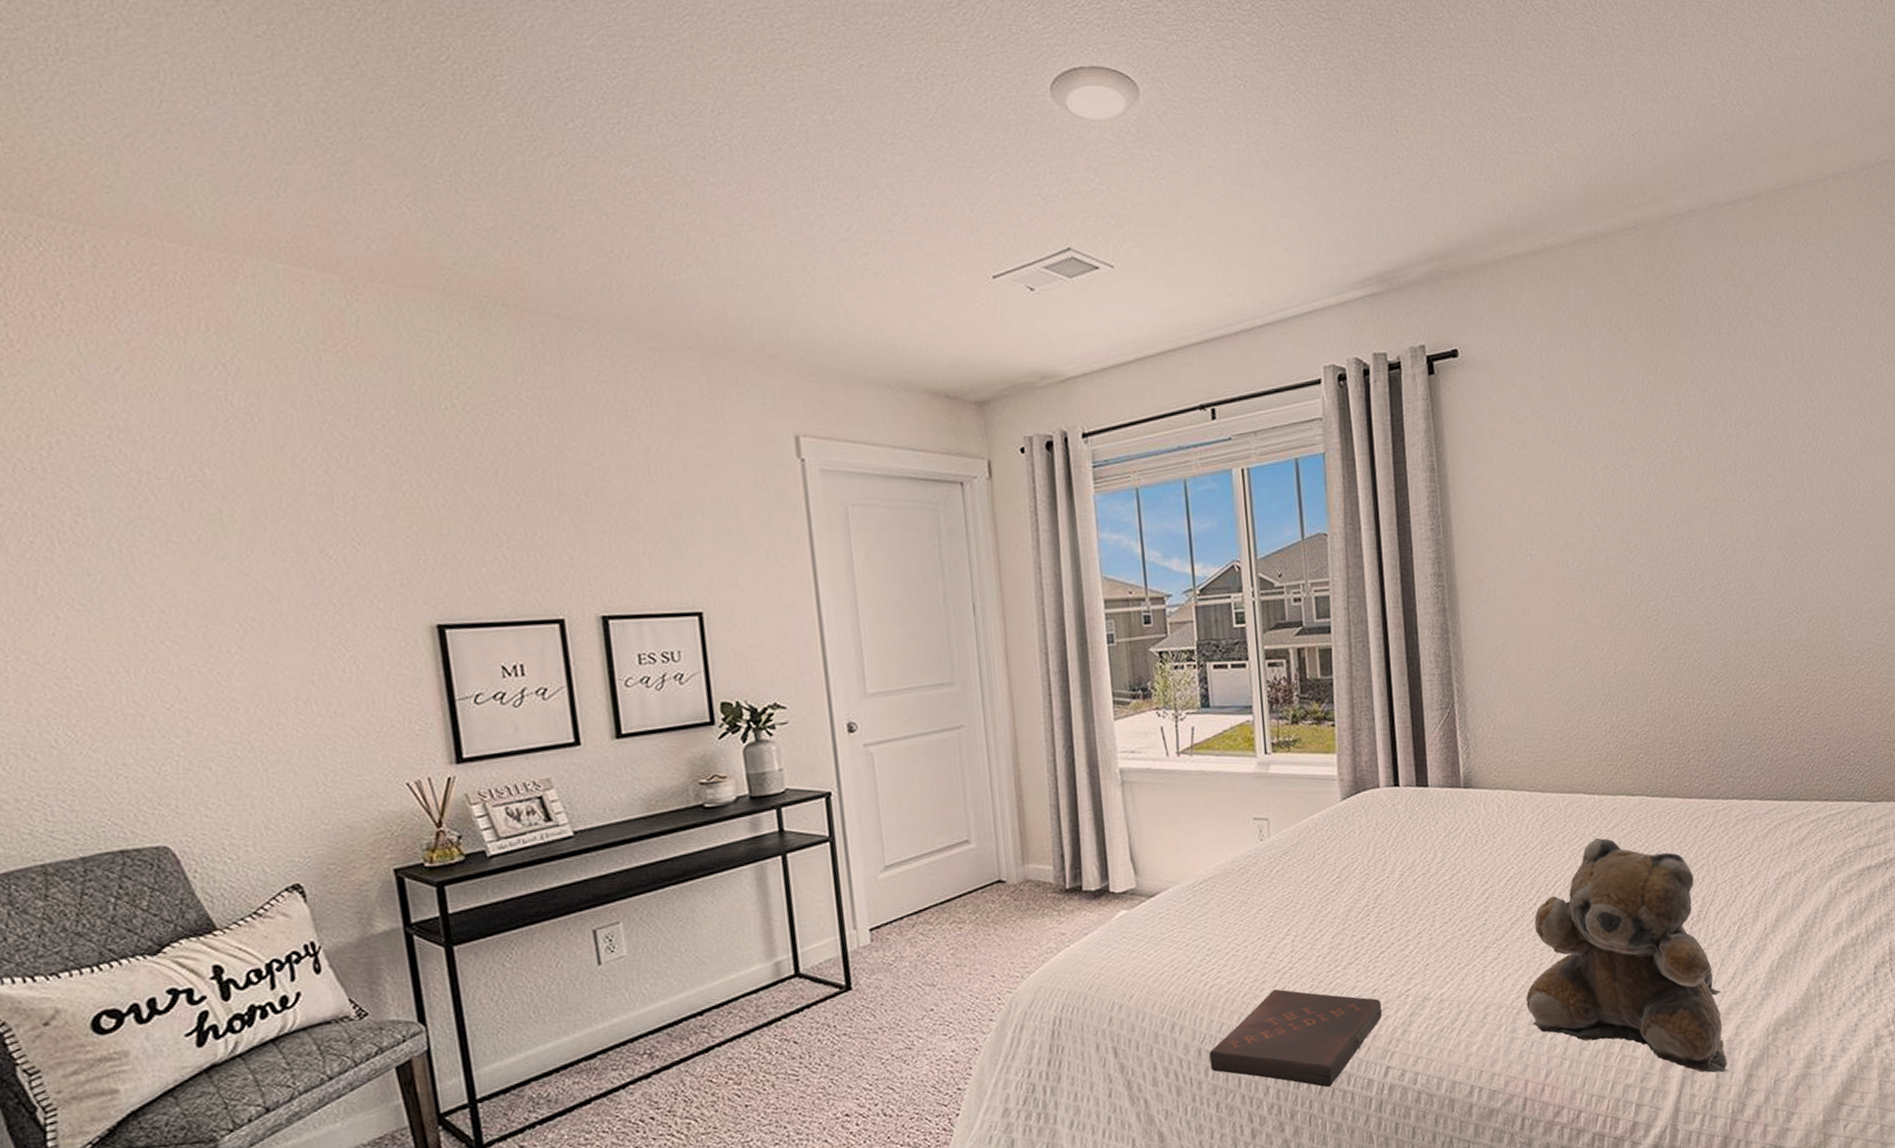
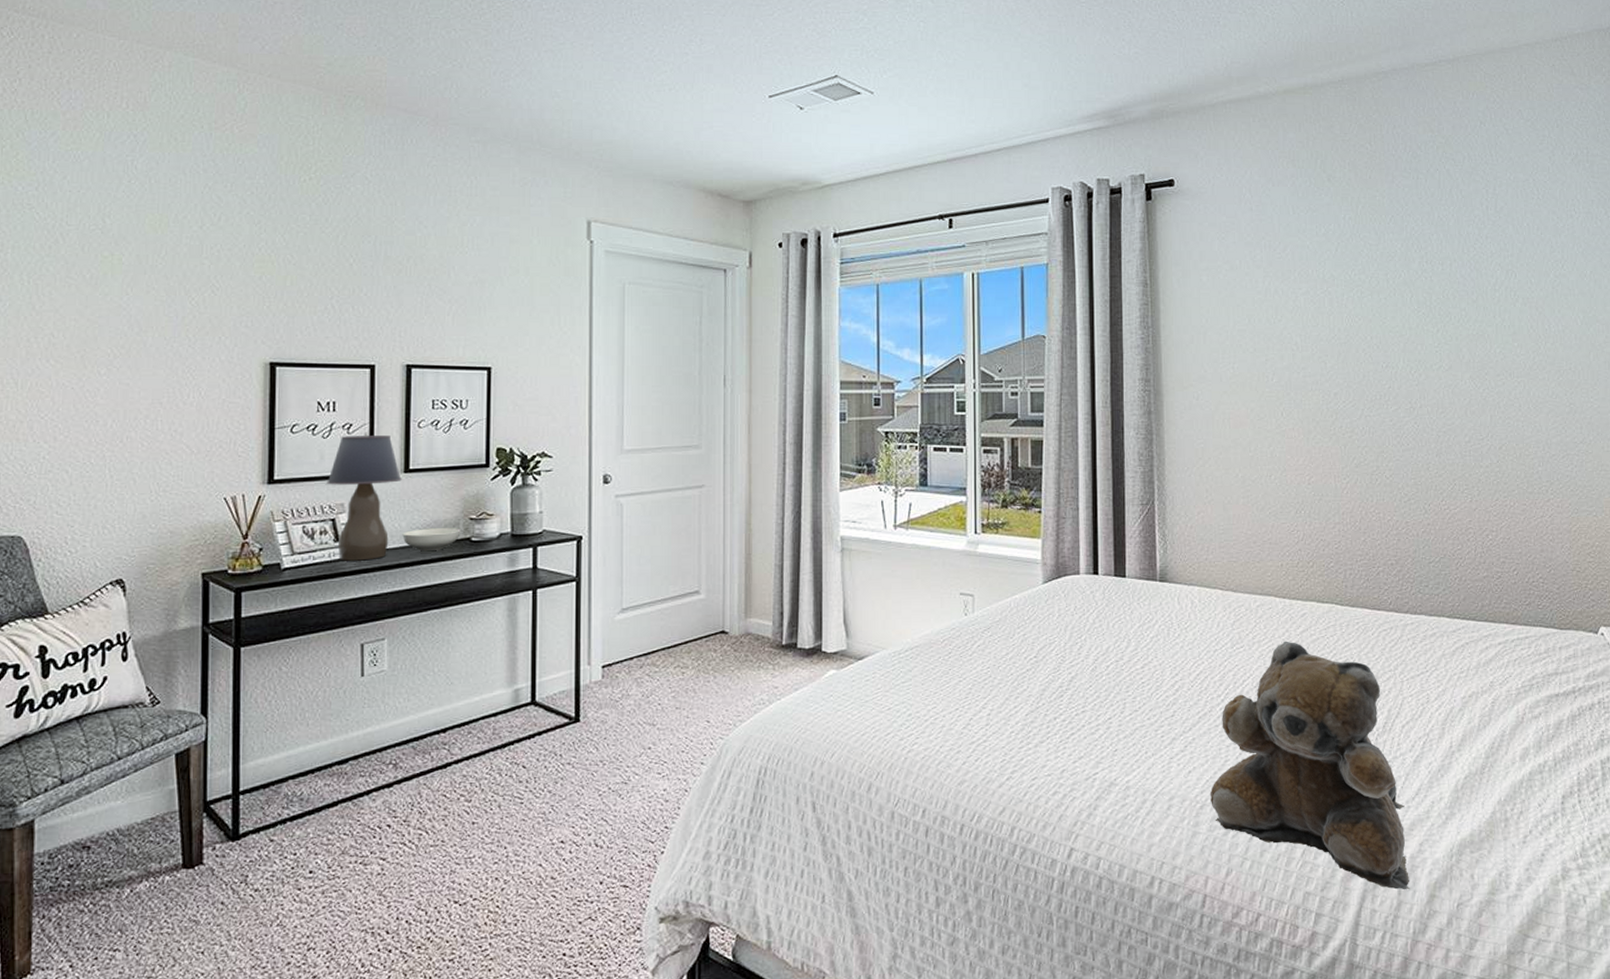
table lamp: none [526,696,615,842] -> present [326,432,402,561]
bowl: none [623,794,691,824] -> present [402,528,461,552]
book: present [1209,989,1383,1088] -> none [902,760,1070,864]

